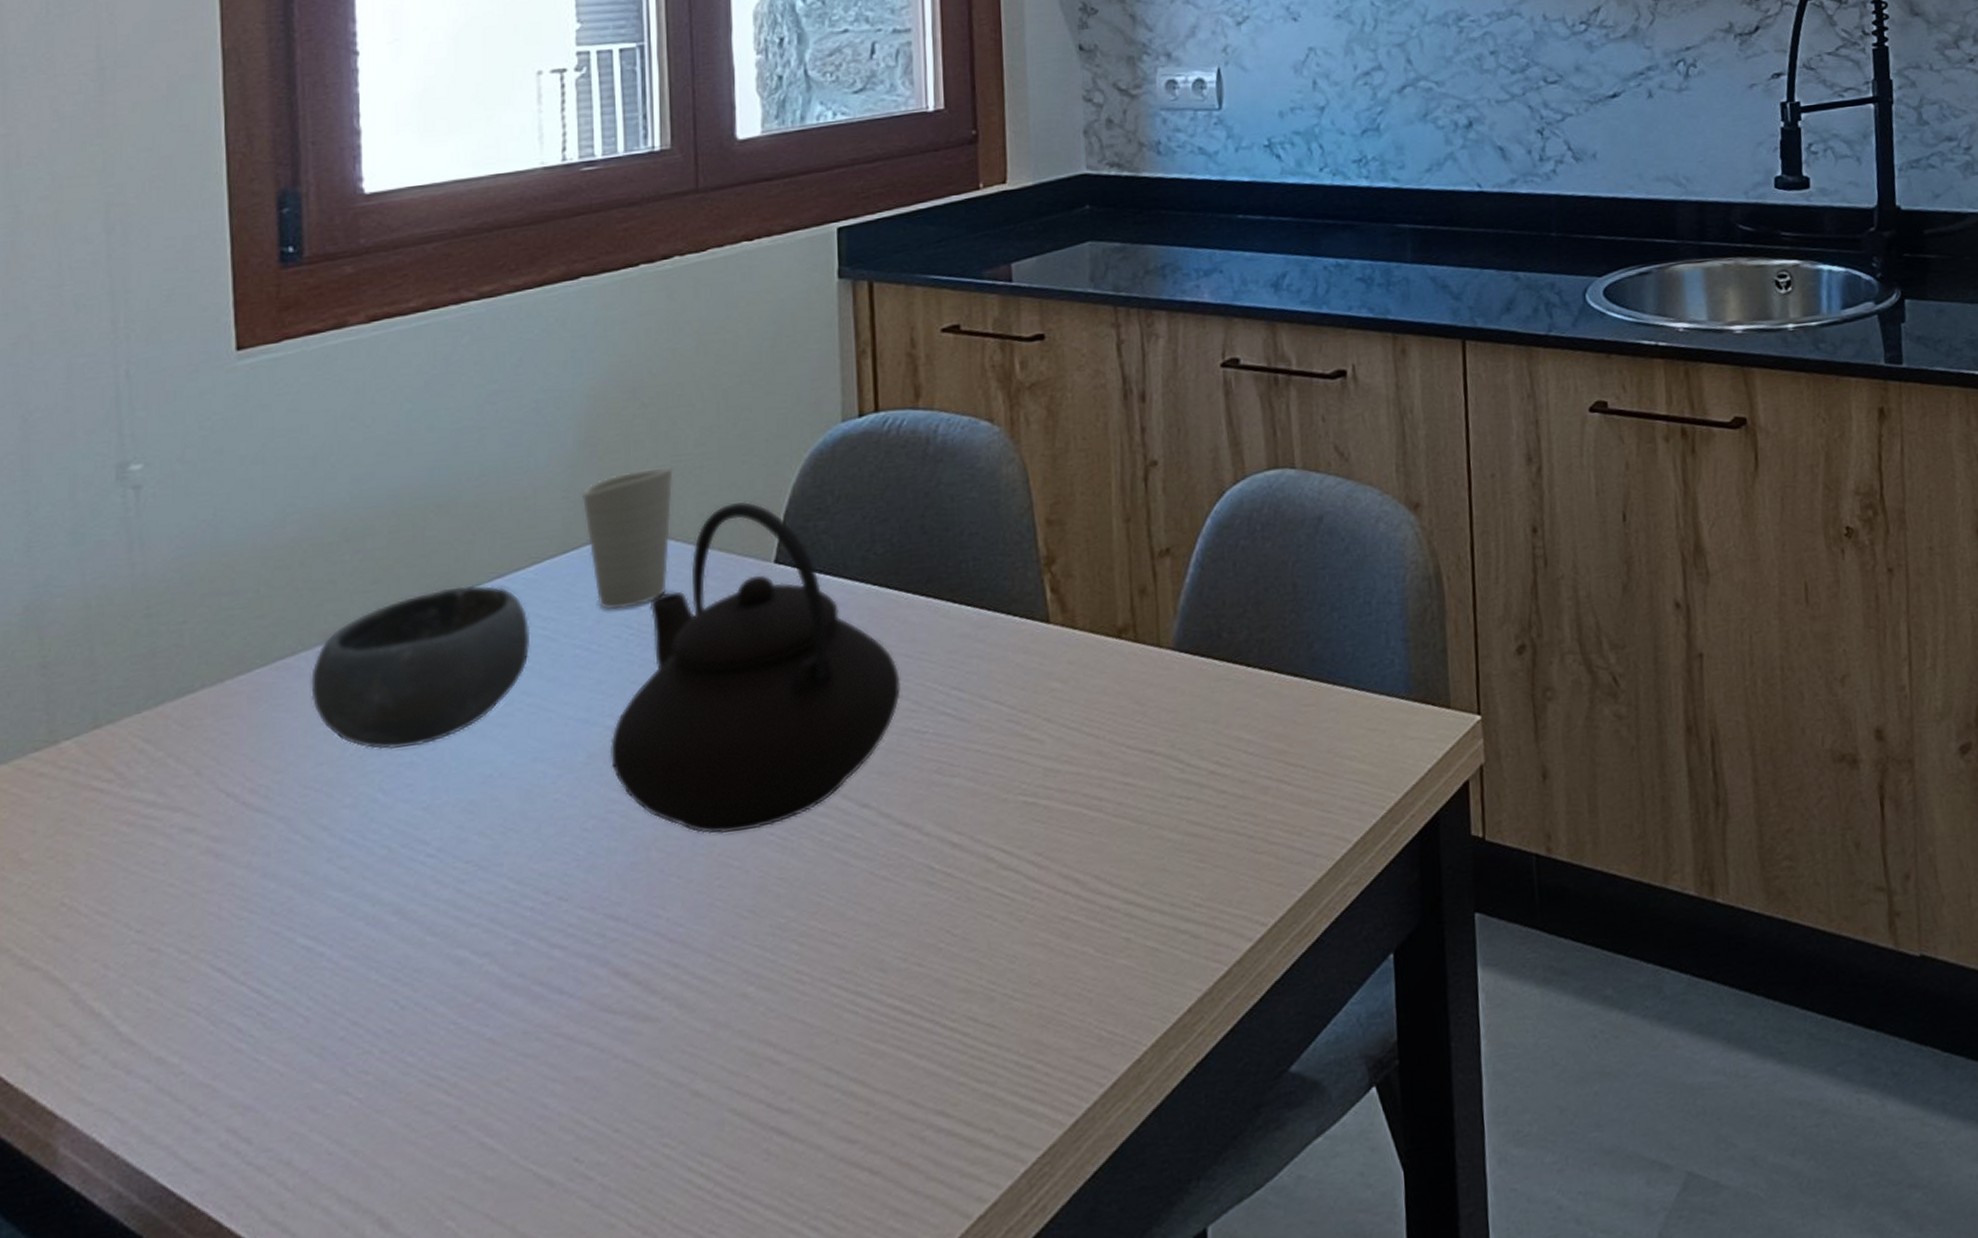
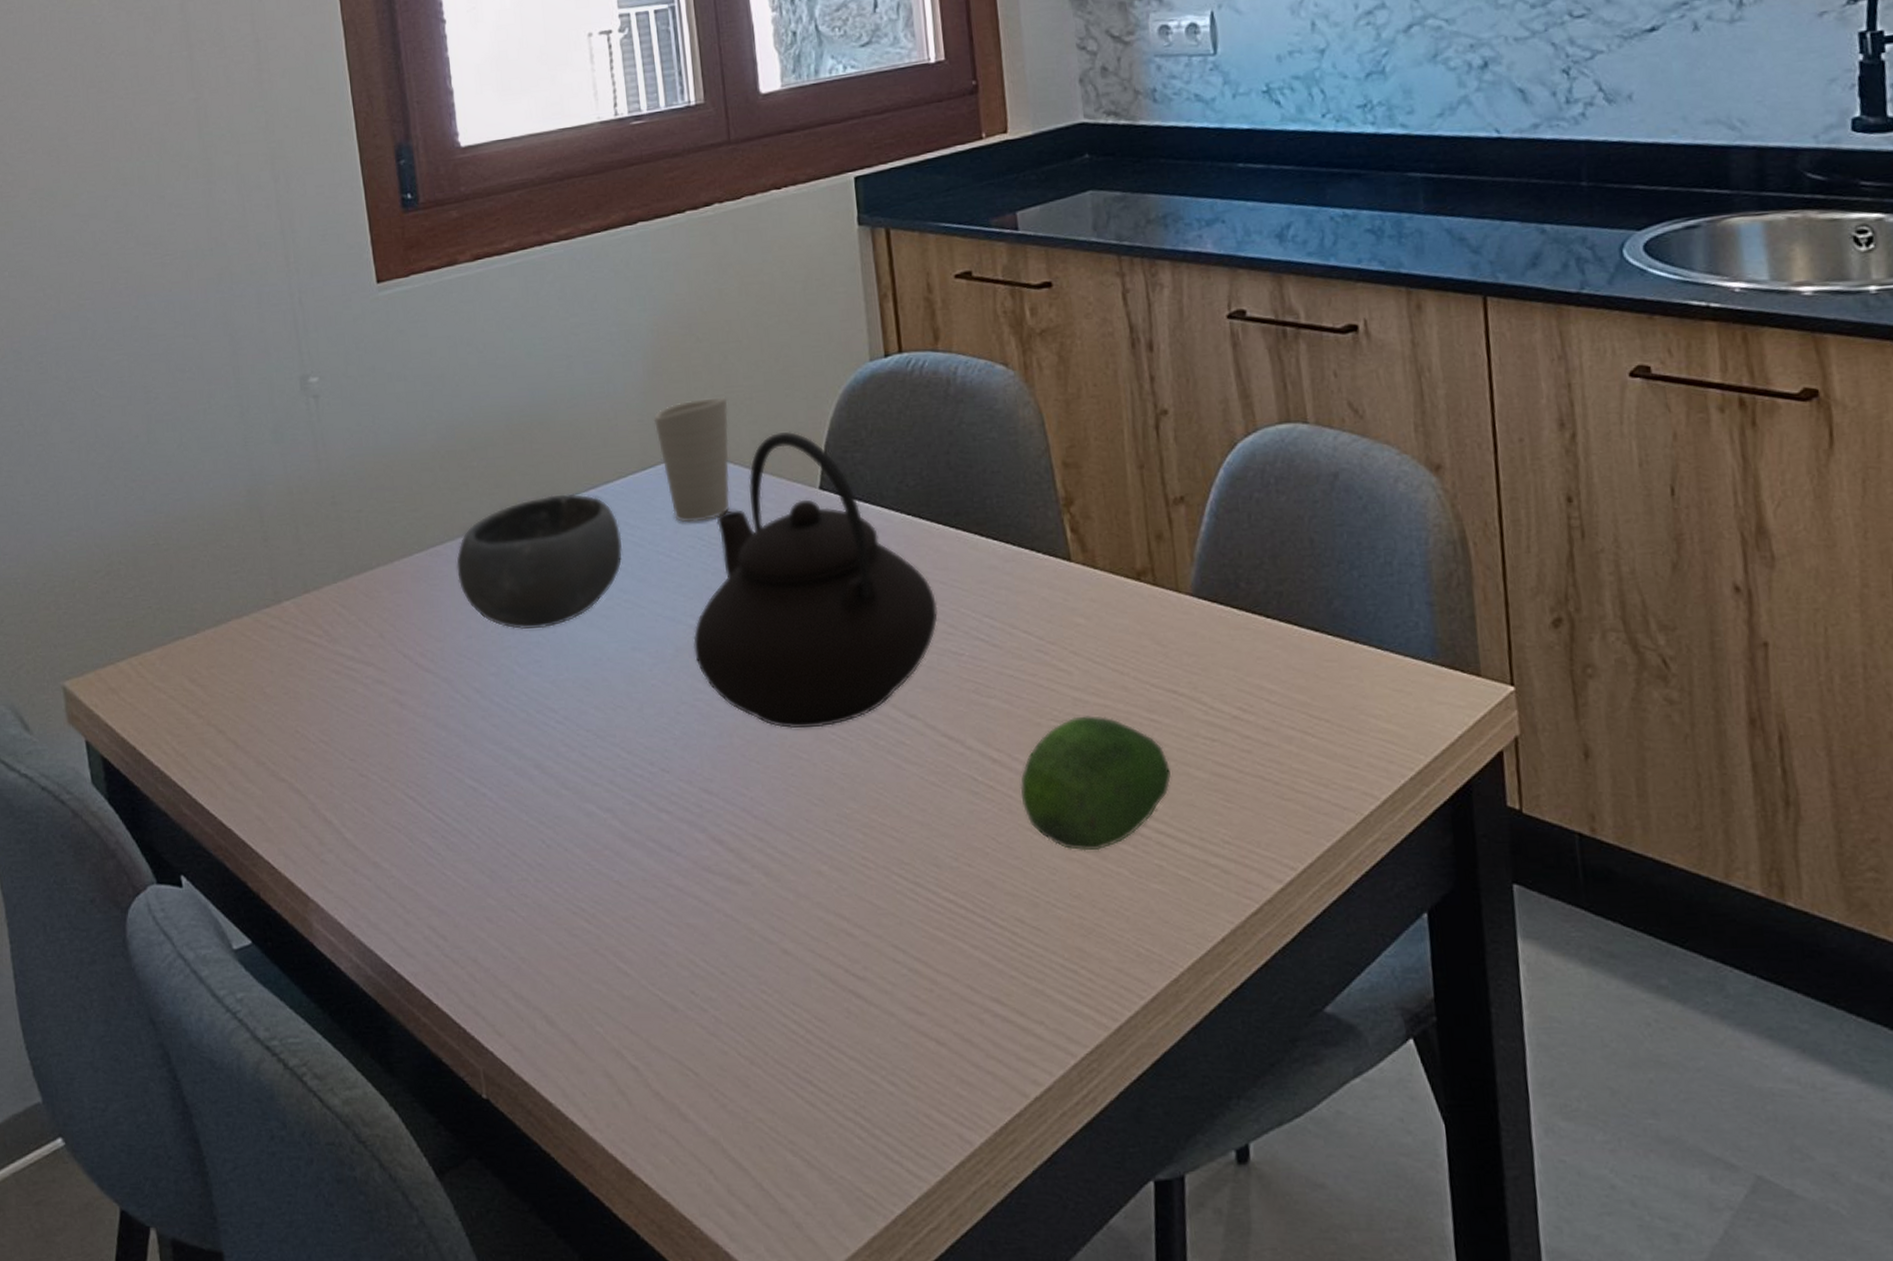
fruit: none [981,785,1144,934] -> present [1020,716,1172,851]

